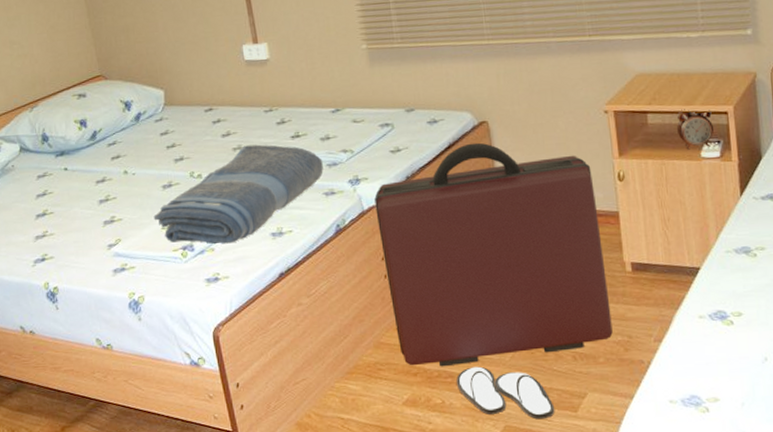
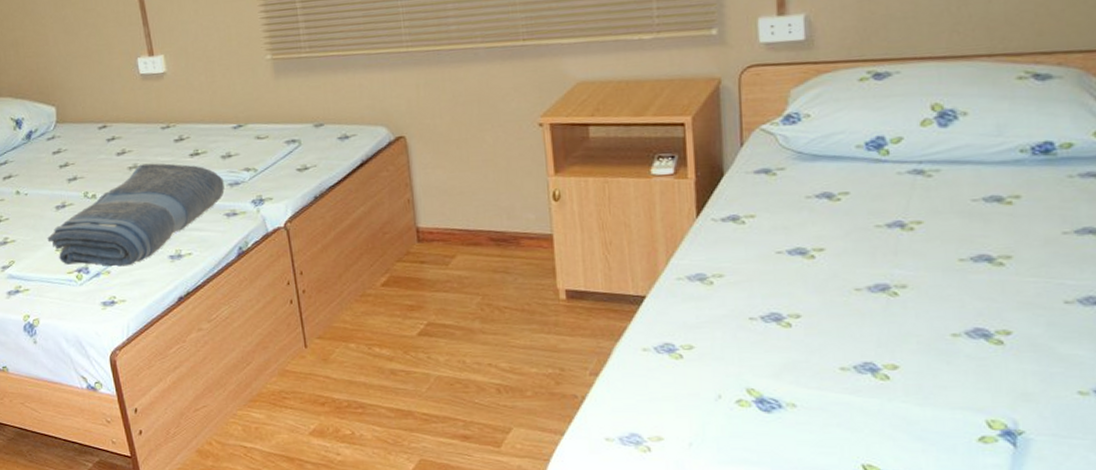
briefcase: present [374,142,613,367] -> none [280,159,543,397]
slippers: present [457,366,555,420] -> none [368,397,476,454]
alarm clock: present [677,109,714,150] -> none [623,120,667,166]

